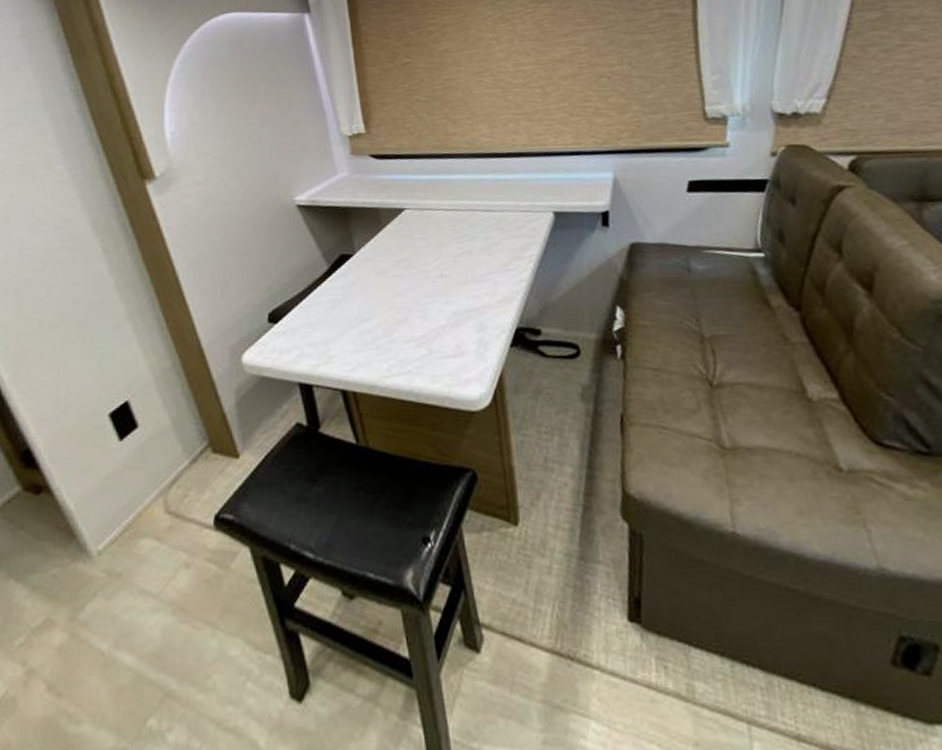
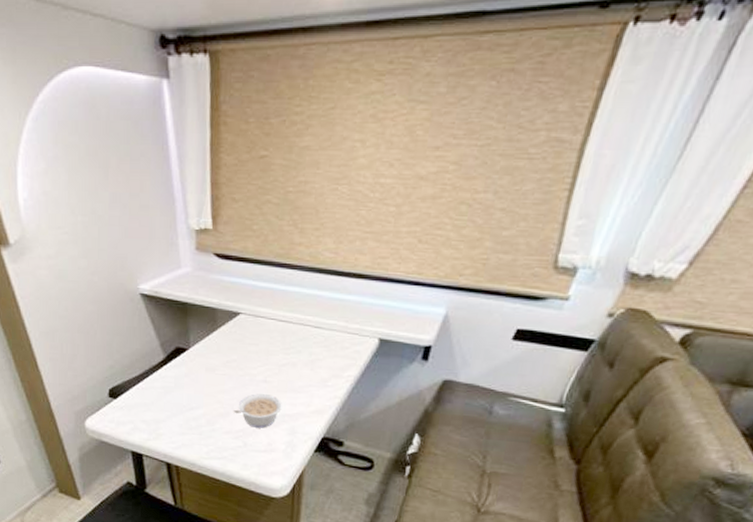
legume: none [412,290,465,330] -> present [233,393,282,428]

